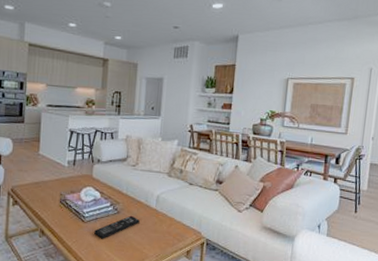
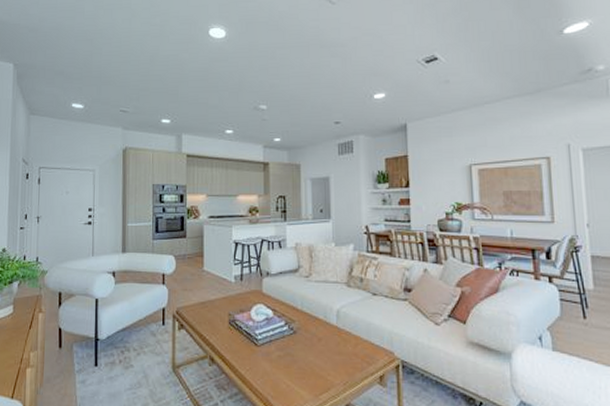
remote control: present [94,215,140,239] -> none [269,335,320,365]

